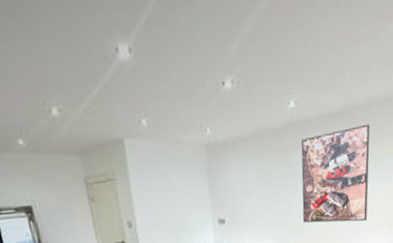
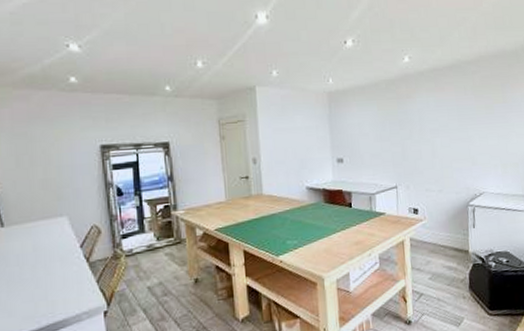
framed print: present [301,124,370,223] -> none [415,76,482,165]

